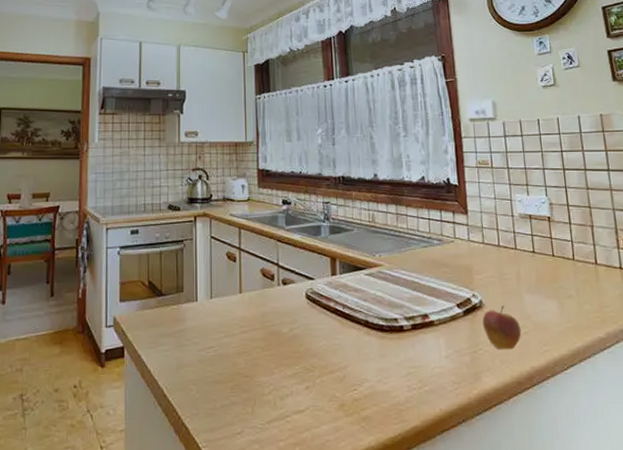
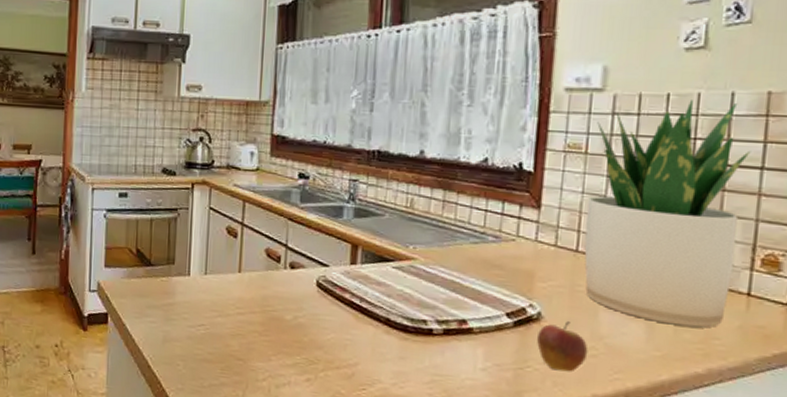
planter: none [495,123,608,299] -> present [584,100,752,328]

